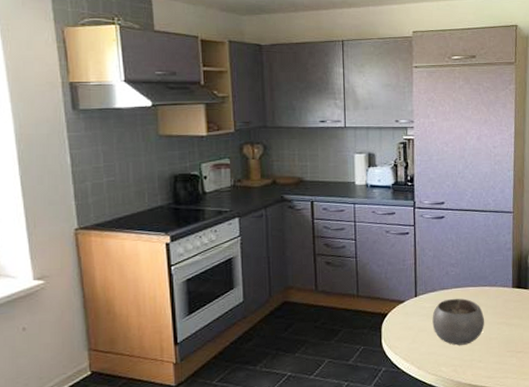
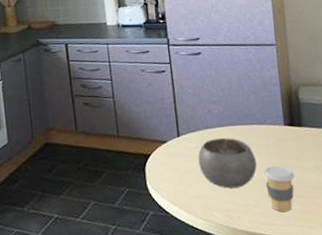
coffee cup: none [489,324,517,367] -> present [262,165,295,213]

